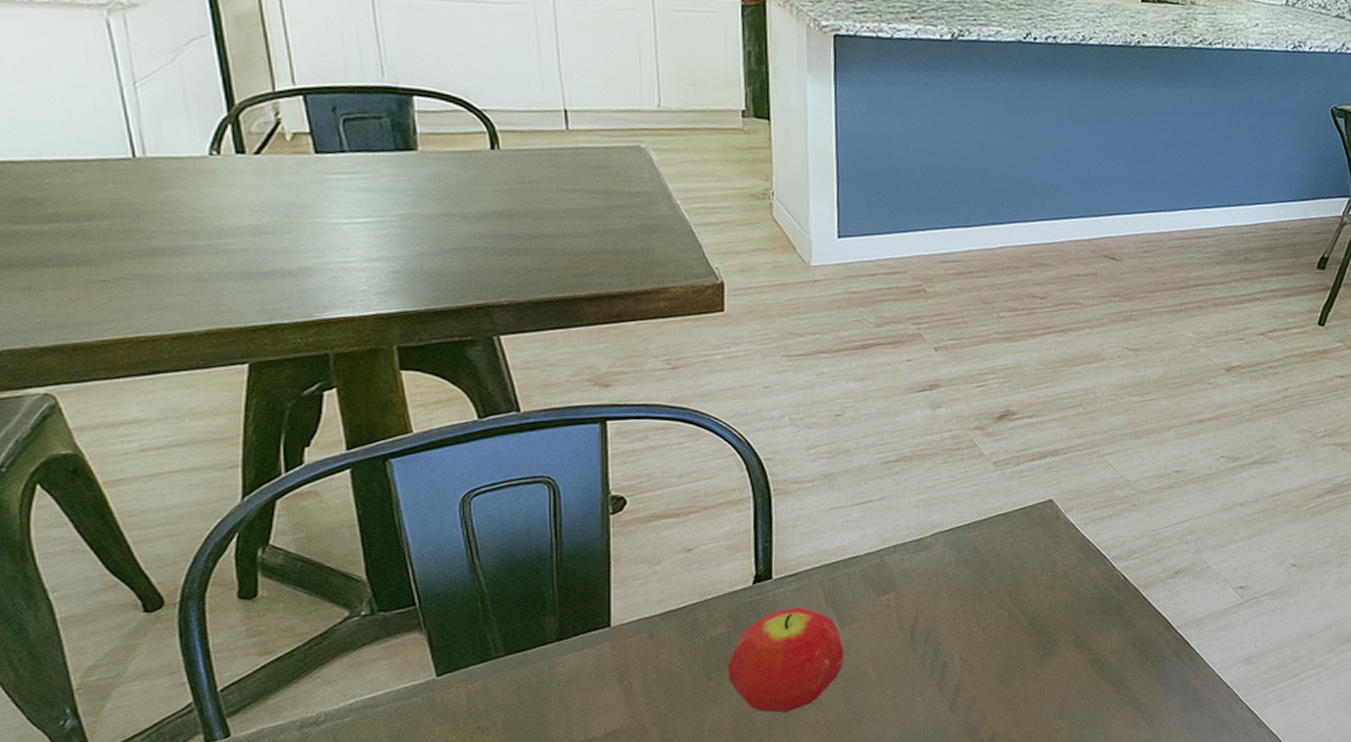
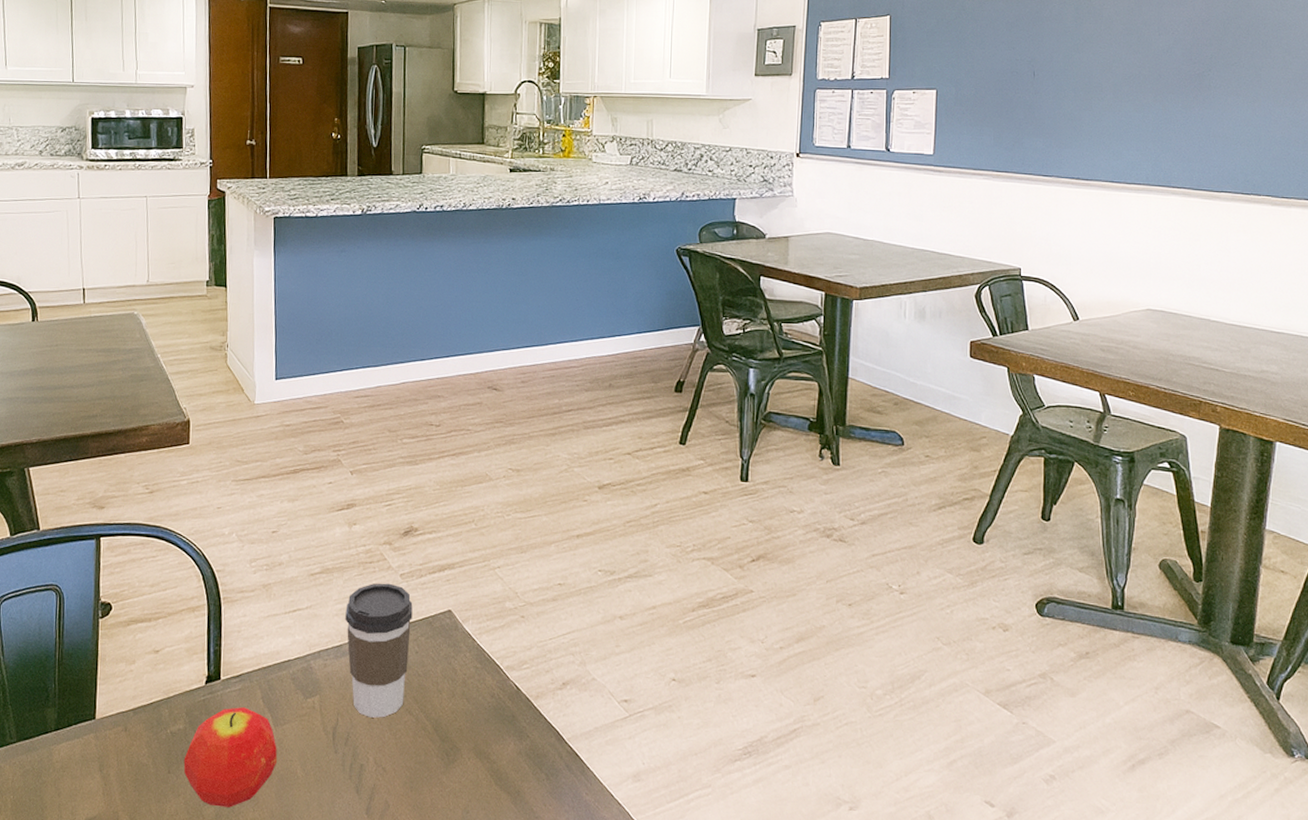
coffee cup: none [926,471,1008,613] -> present [345,583,413,718]

